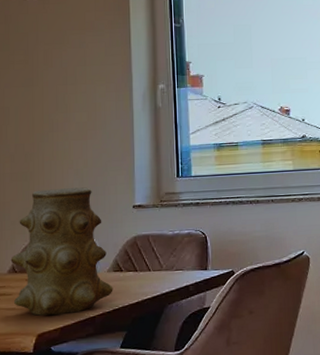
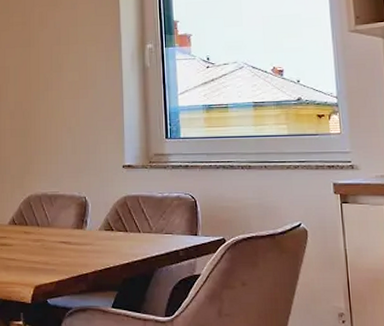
vase: present [10,187,113,316] -> none [11,145,105,269]

